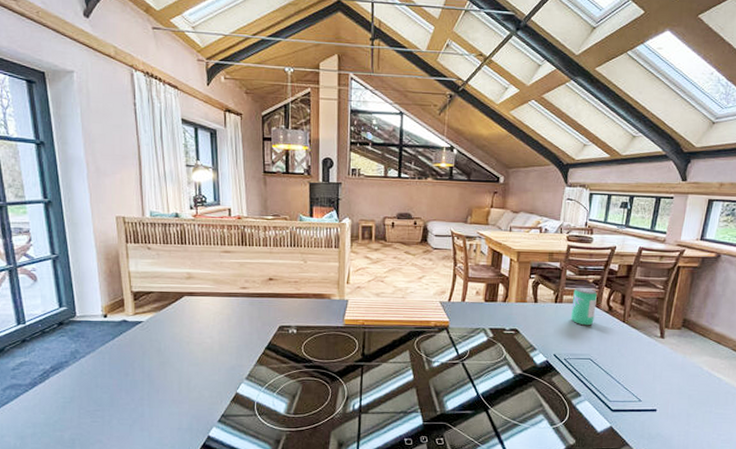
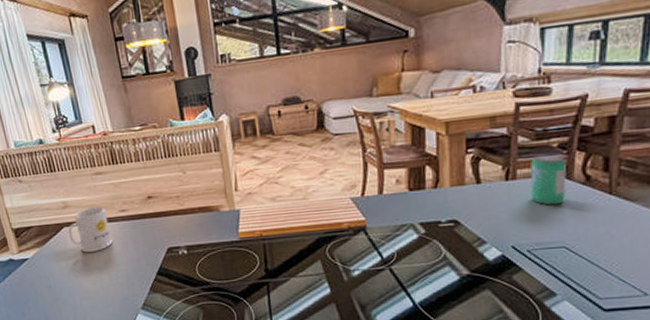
mug: none [187,281,229,322] -> present [68,206,113,253]

